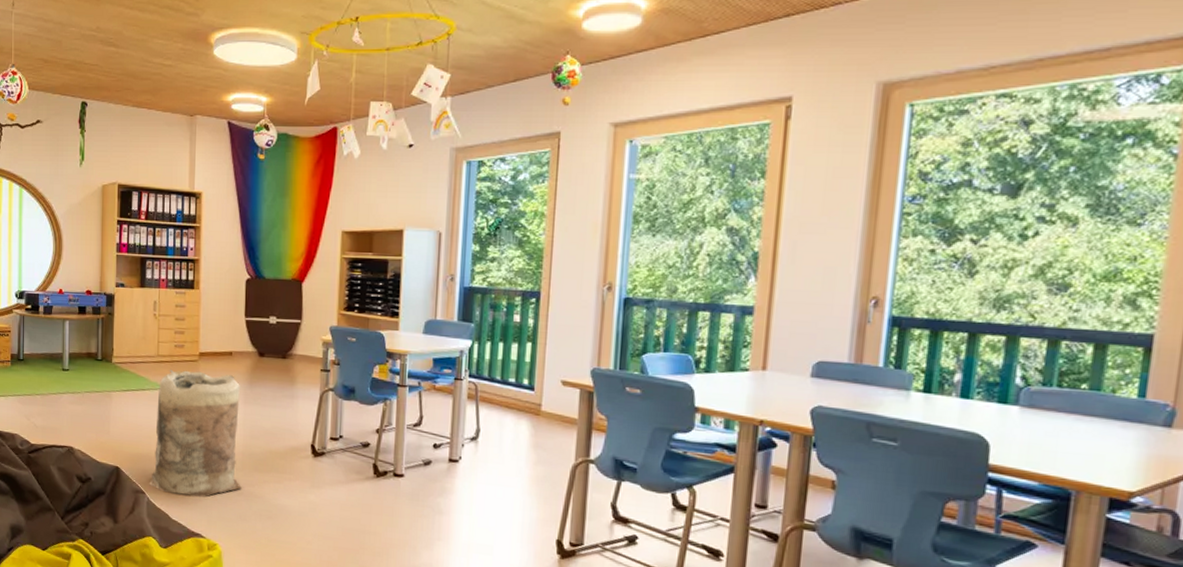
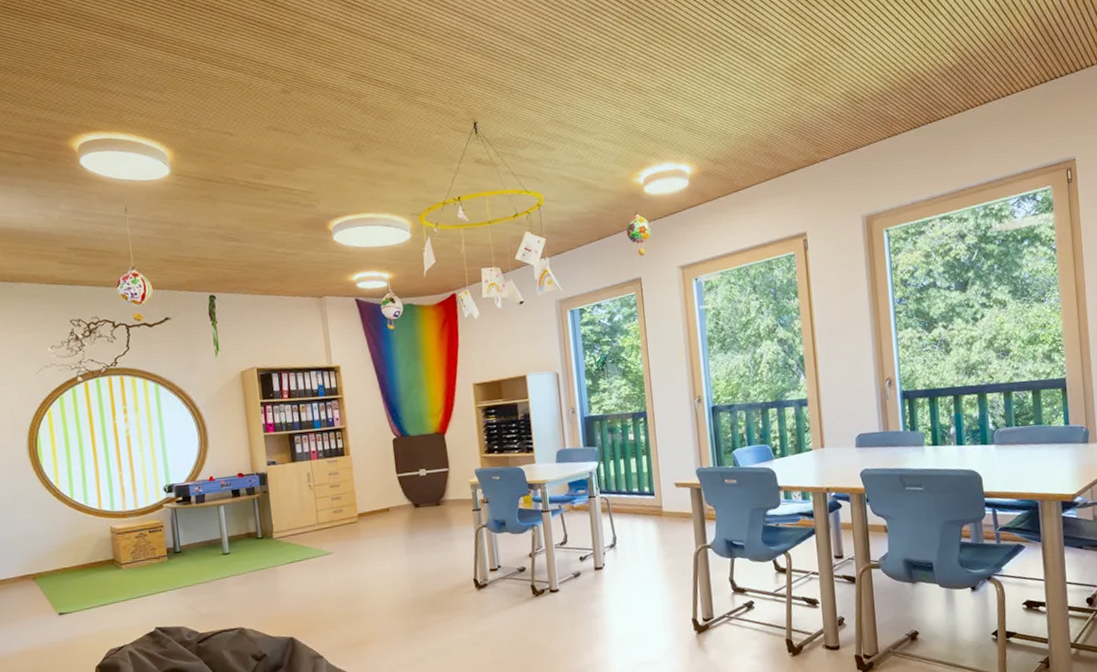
bag: present [149,369,242,497] -> none [322,529,416,653]

